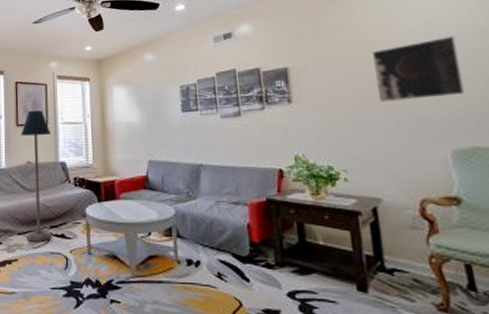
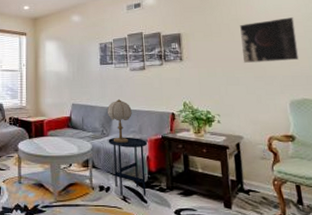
table lamp: none [192,152,226,208] -> present [107,98,132,144]
side table: none [196,200,249,273] -> present [108,137,148,196]

